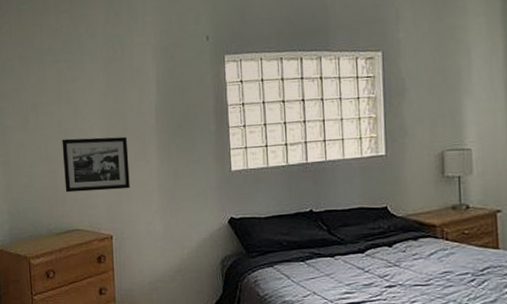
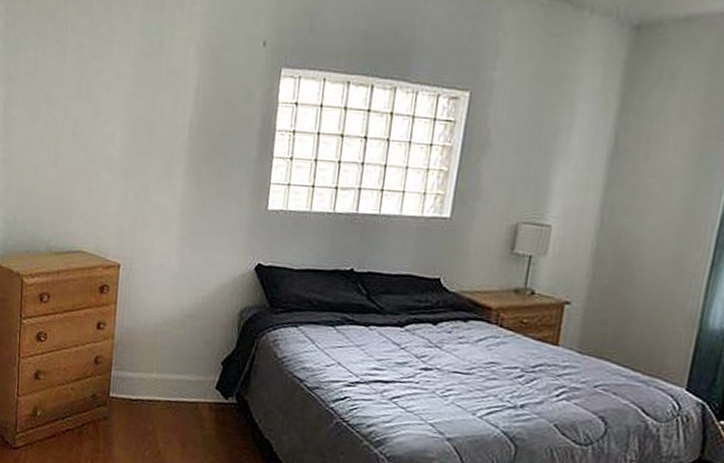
picture frame: present [62,136,130,193] -> none [72,142,152,213]

